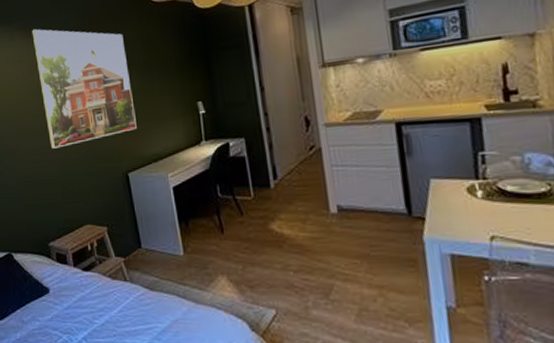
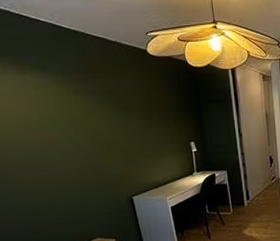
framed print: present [32,28,137,149] -> none [27,65,139,177]

